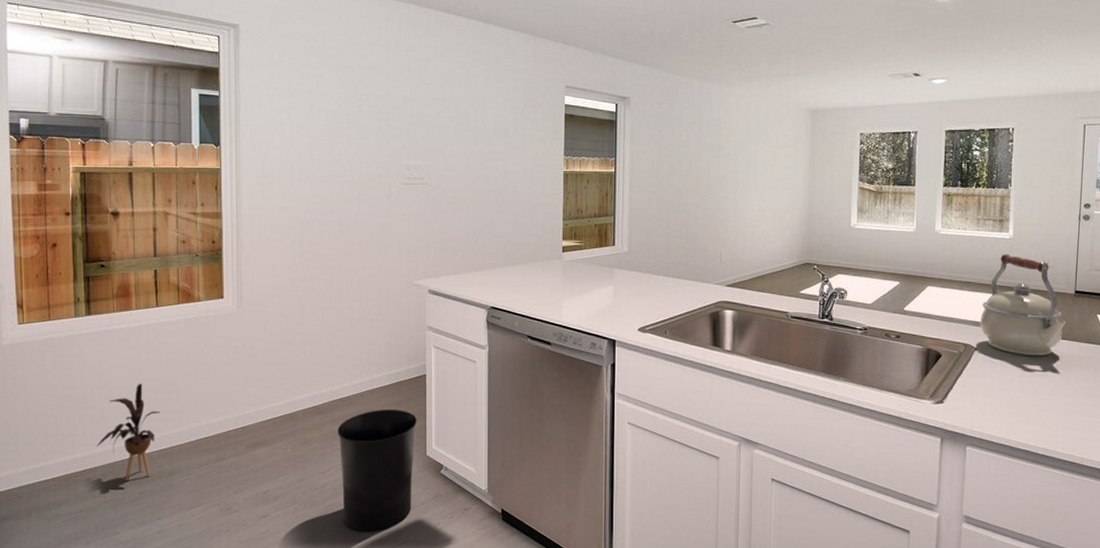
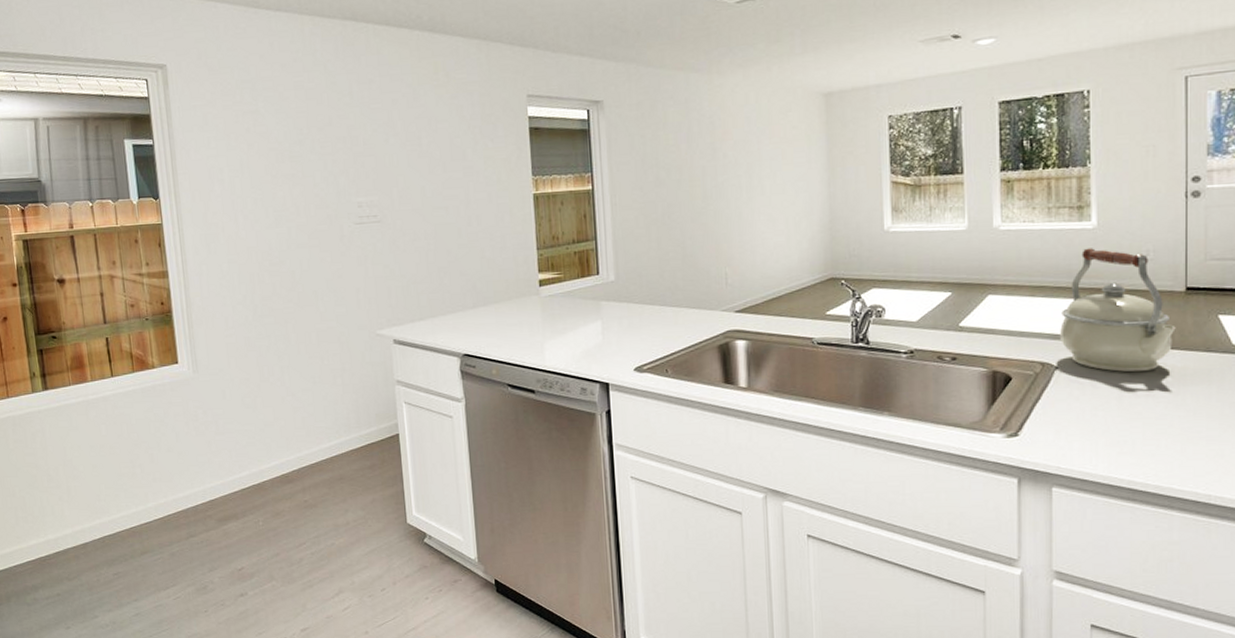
house plant: present [96,383,160,480] -> none [66,458,126,561]
waste bin: present [337,409,417,531] -> none [309,473,396,608]

